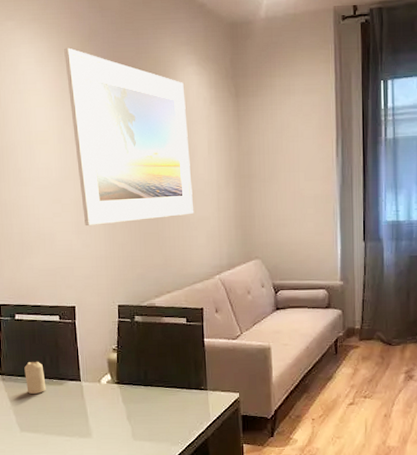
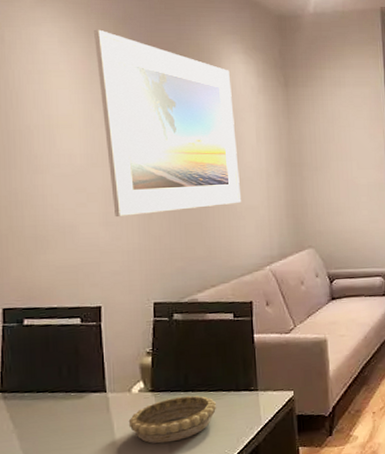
candle: present [24,361,46,394] -> none [33,372,62,413]
decorative bowl: none [99,389,172,429] -> present [128,395,217,444]

